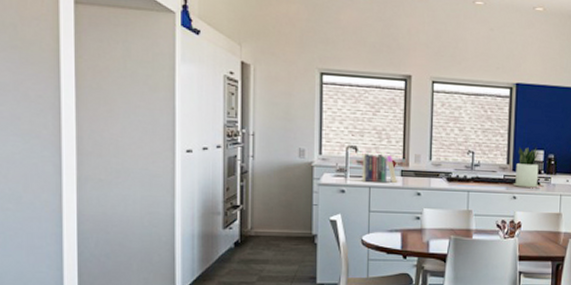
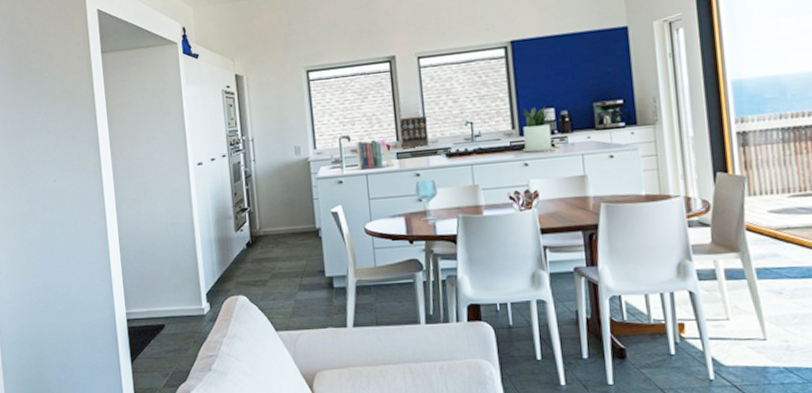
spice rack: none [407,137,433,169] -> present [399,115,429,150]
wine glass: none [413,199,435,239] -> present [414,179,439,221]

